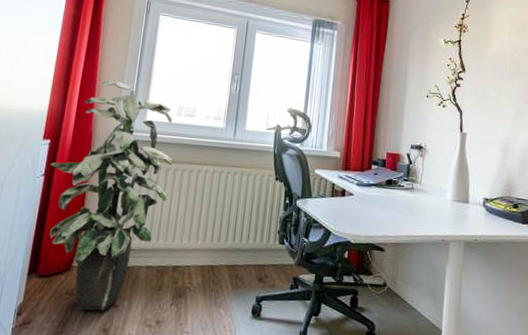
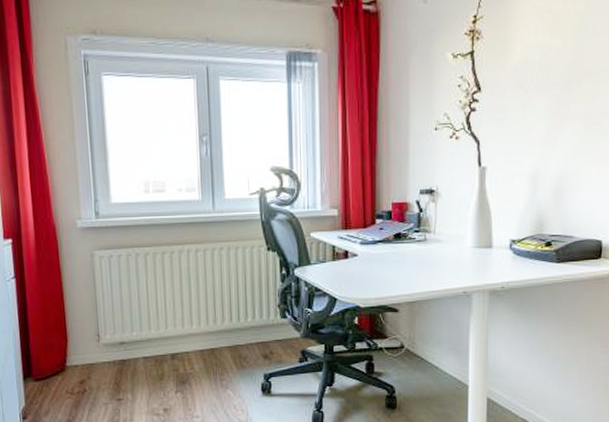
indoor plant: present [49,81,174,311] -> none [18,162,151,407]

